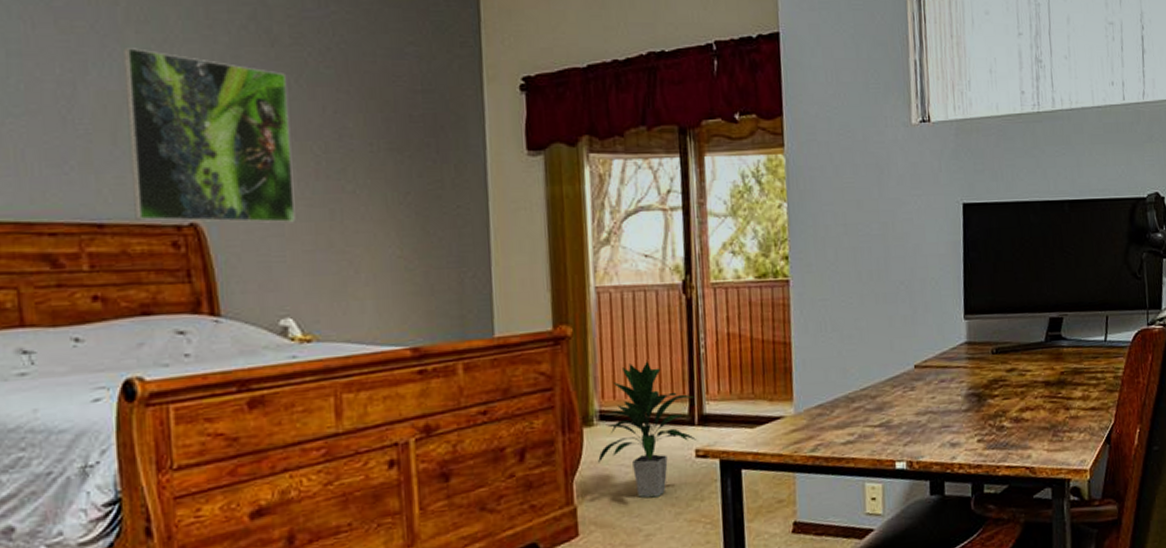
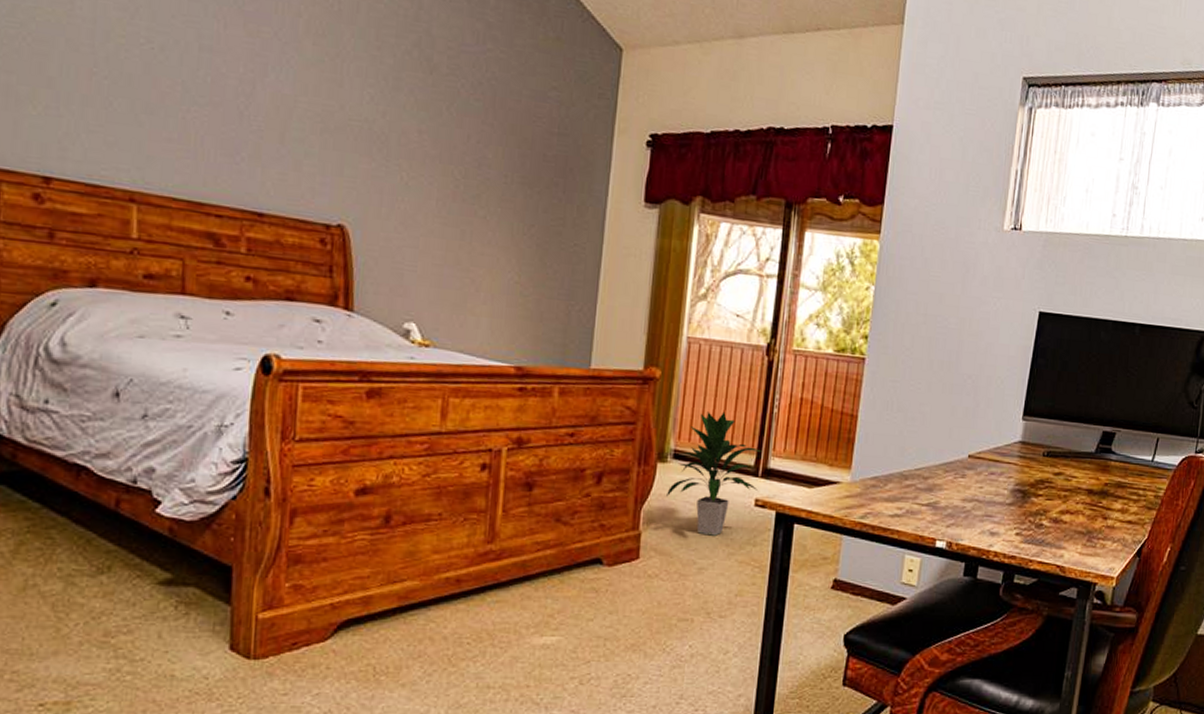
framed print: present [124,48,296,223] -> none [291,57,440,238]

